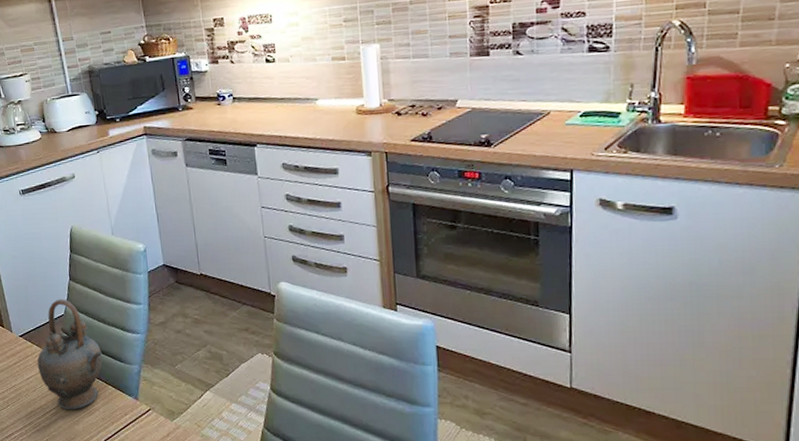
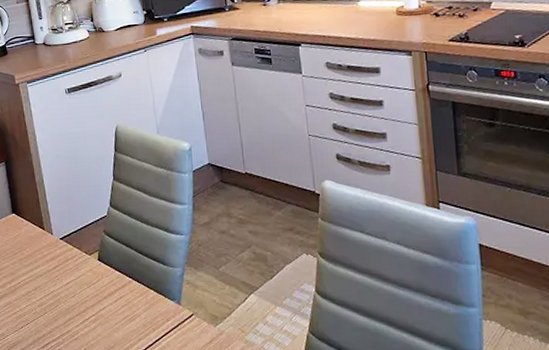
teapot: present [37,299,103,410] -> none [77,199,145,317]

